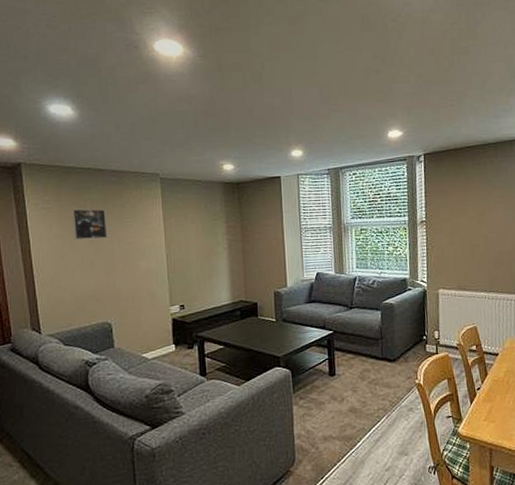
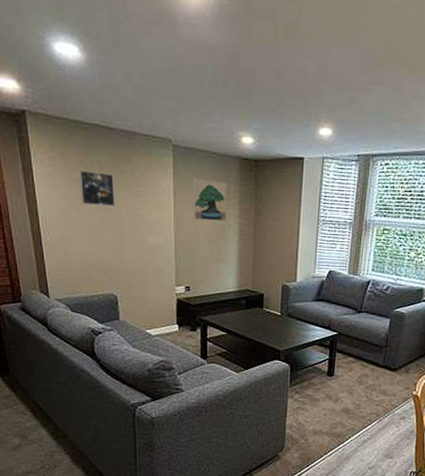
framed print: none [180,204,215,241] -> present [192,178,227,221]

